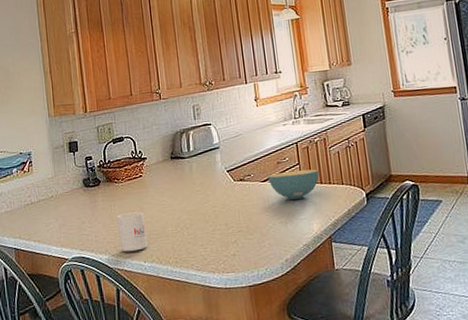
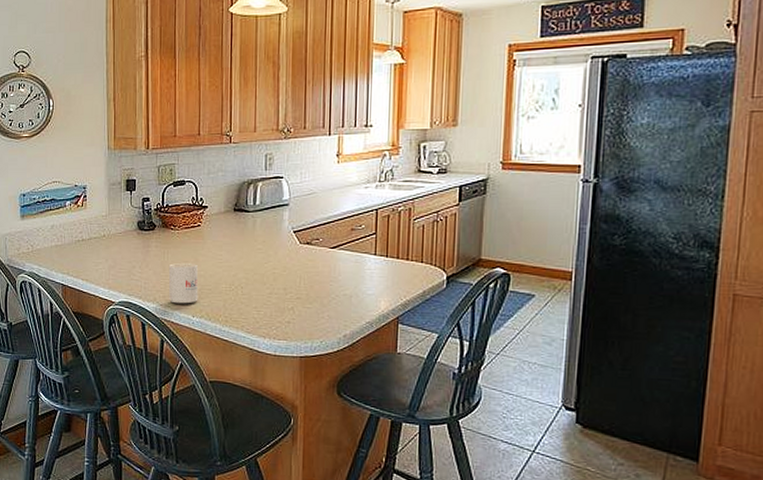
cereal bowl: present [268,169,319,200] -> none [338,241,397,272]

